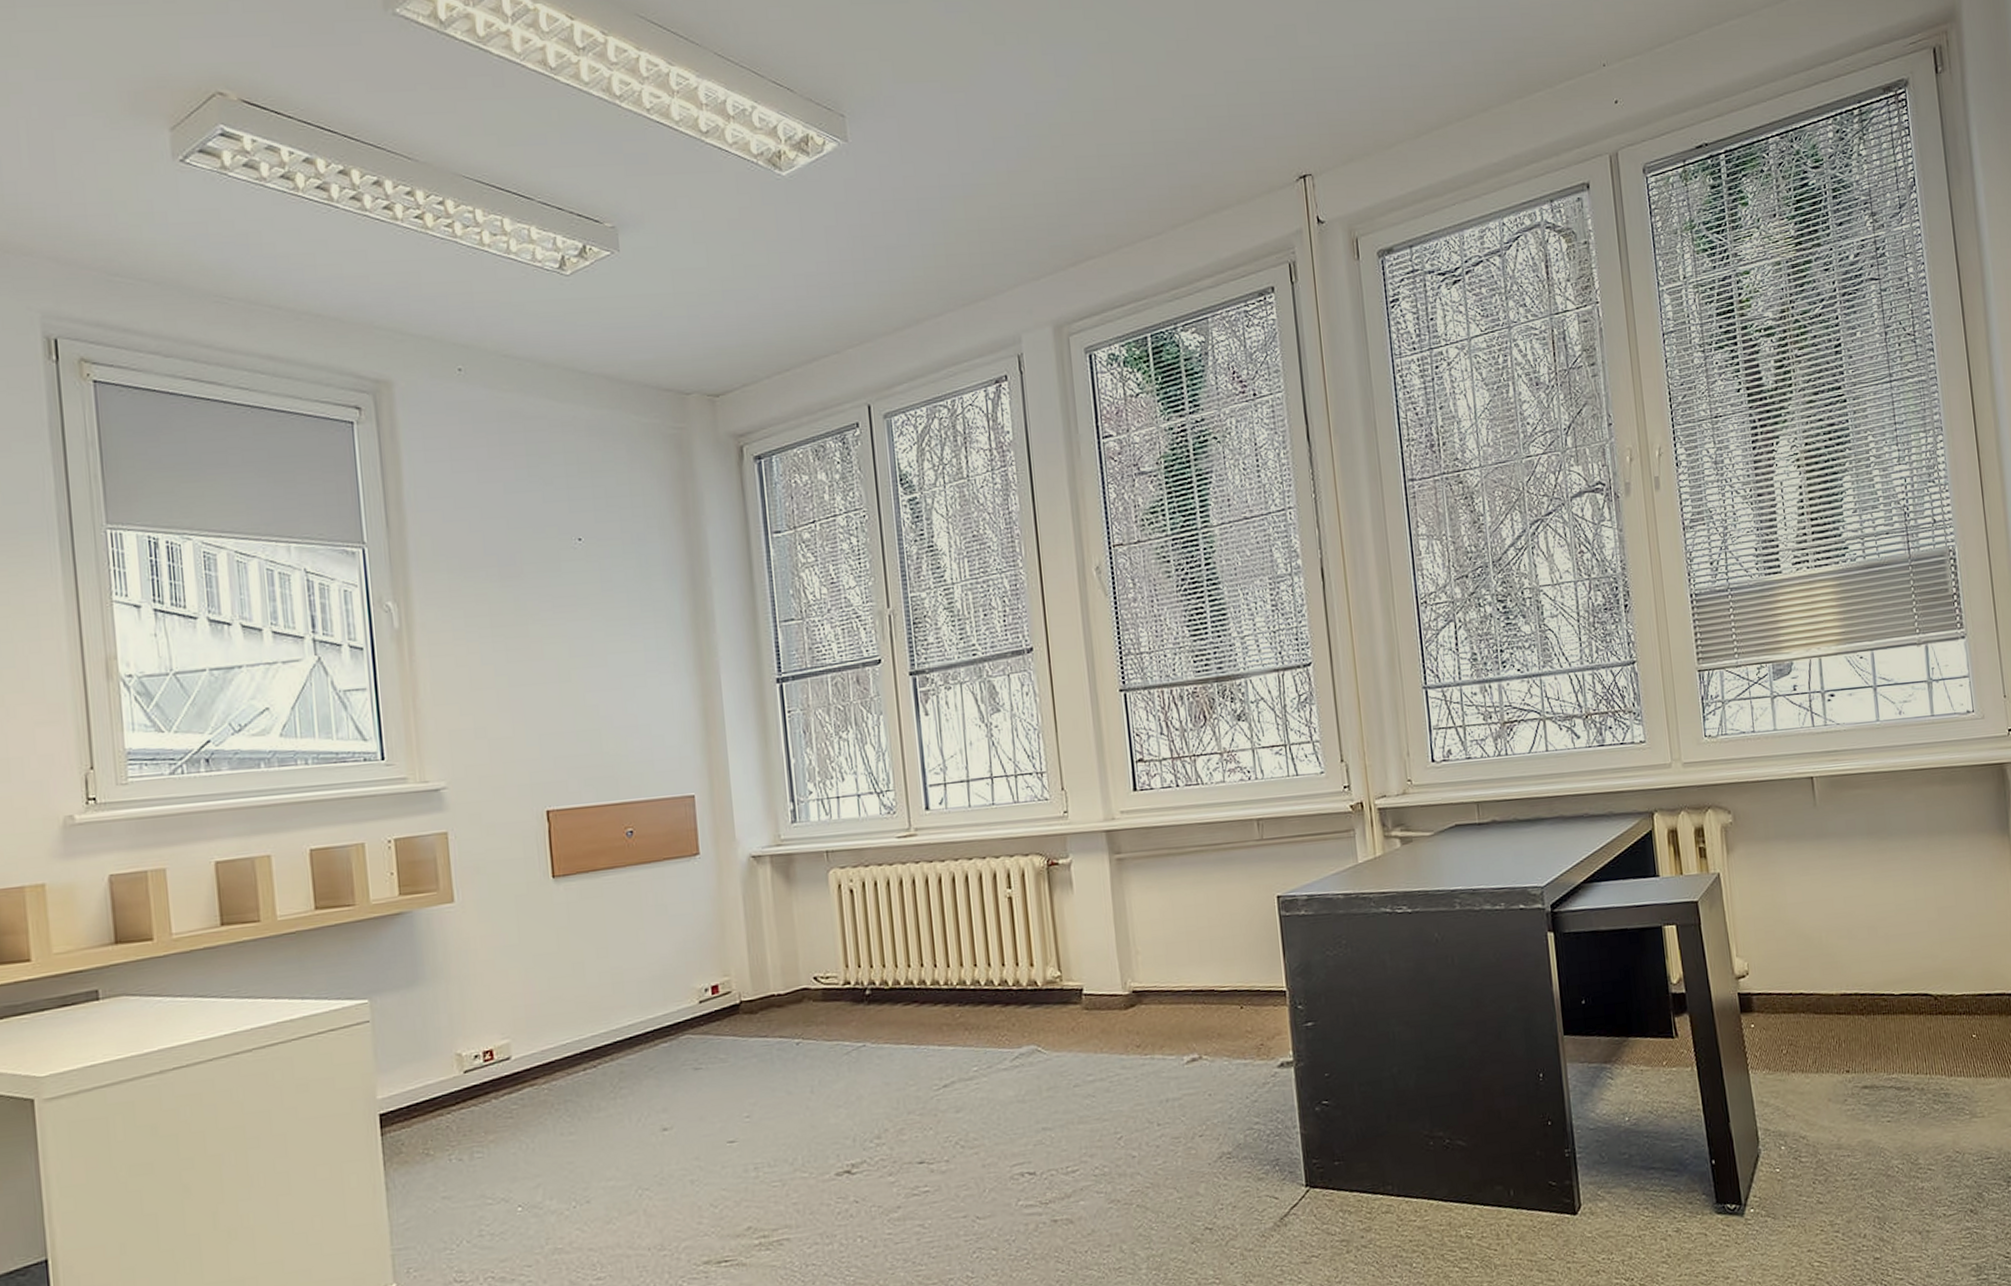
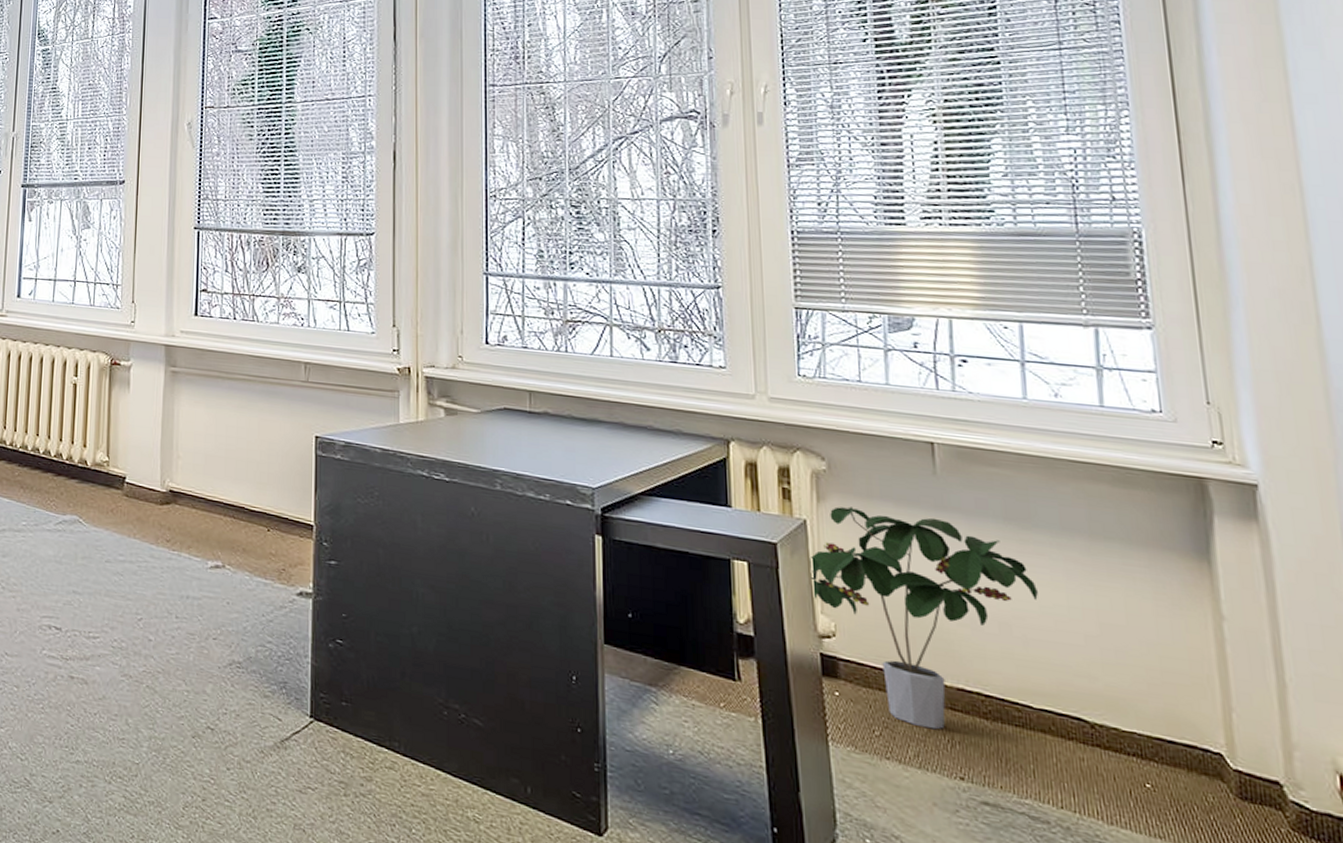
potted plant: none [1724,846,1894,1036] -> present [809,506,1038,730]

